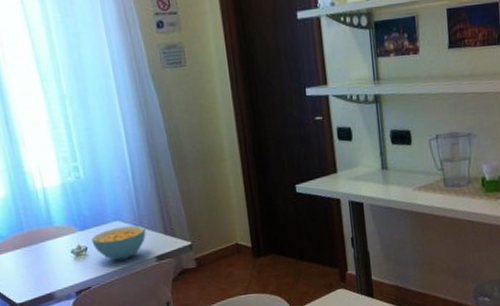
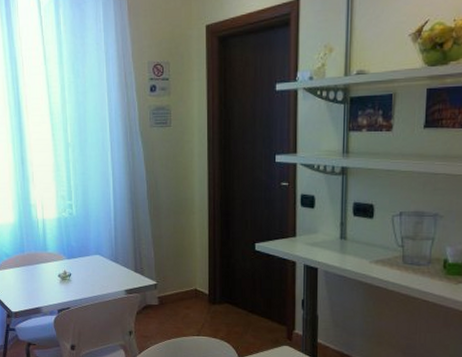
cereal bowl: present [91,225,146,261] -> none [75,260,120,289]

